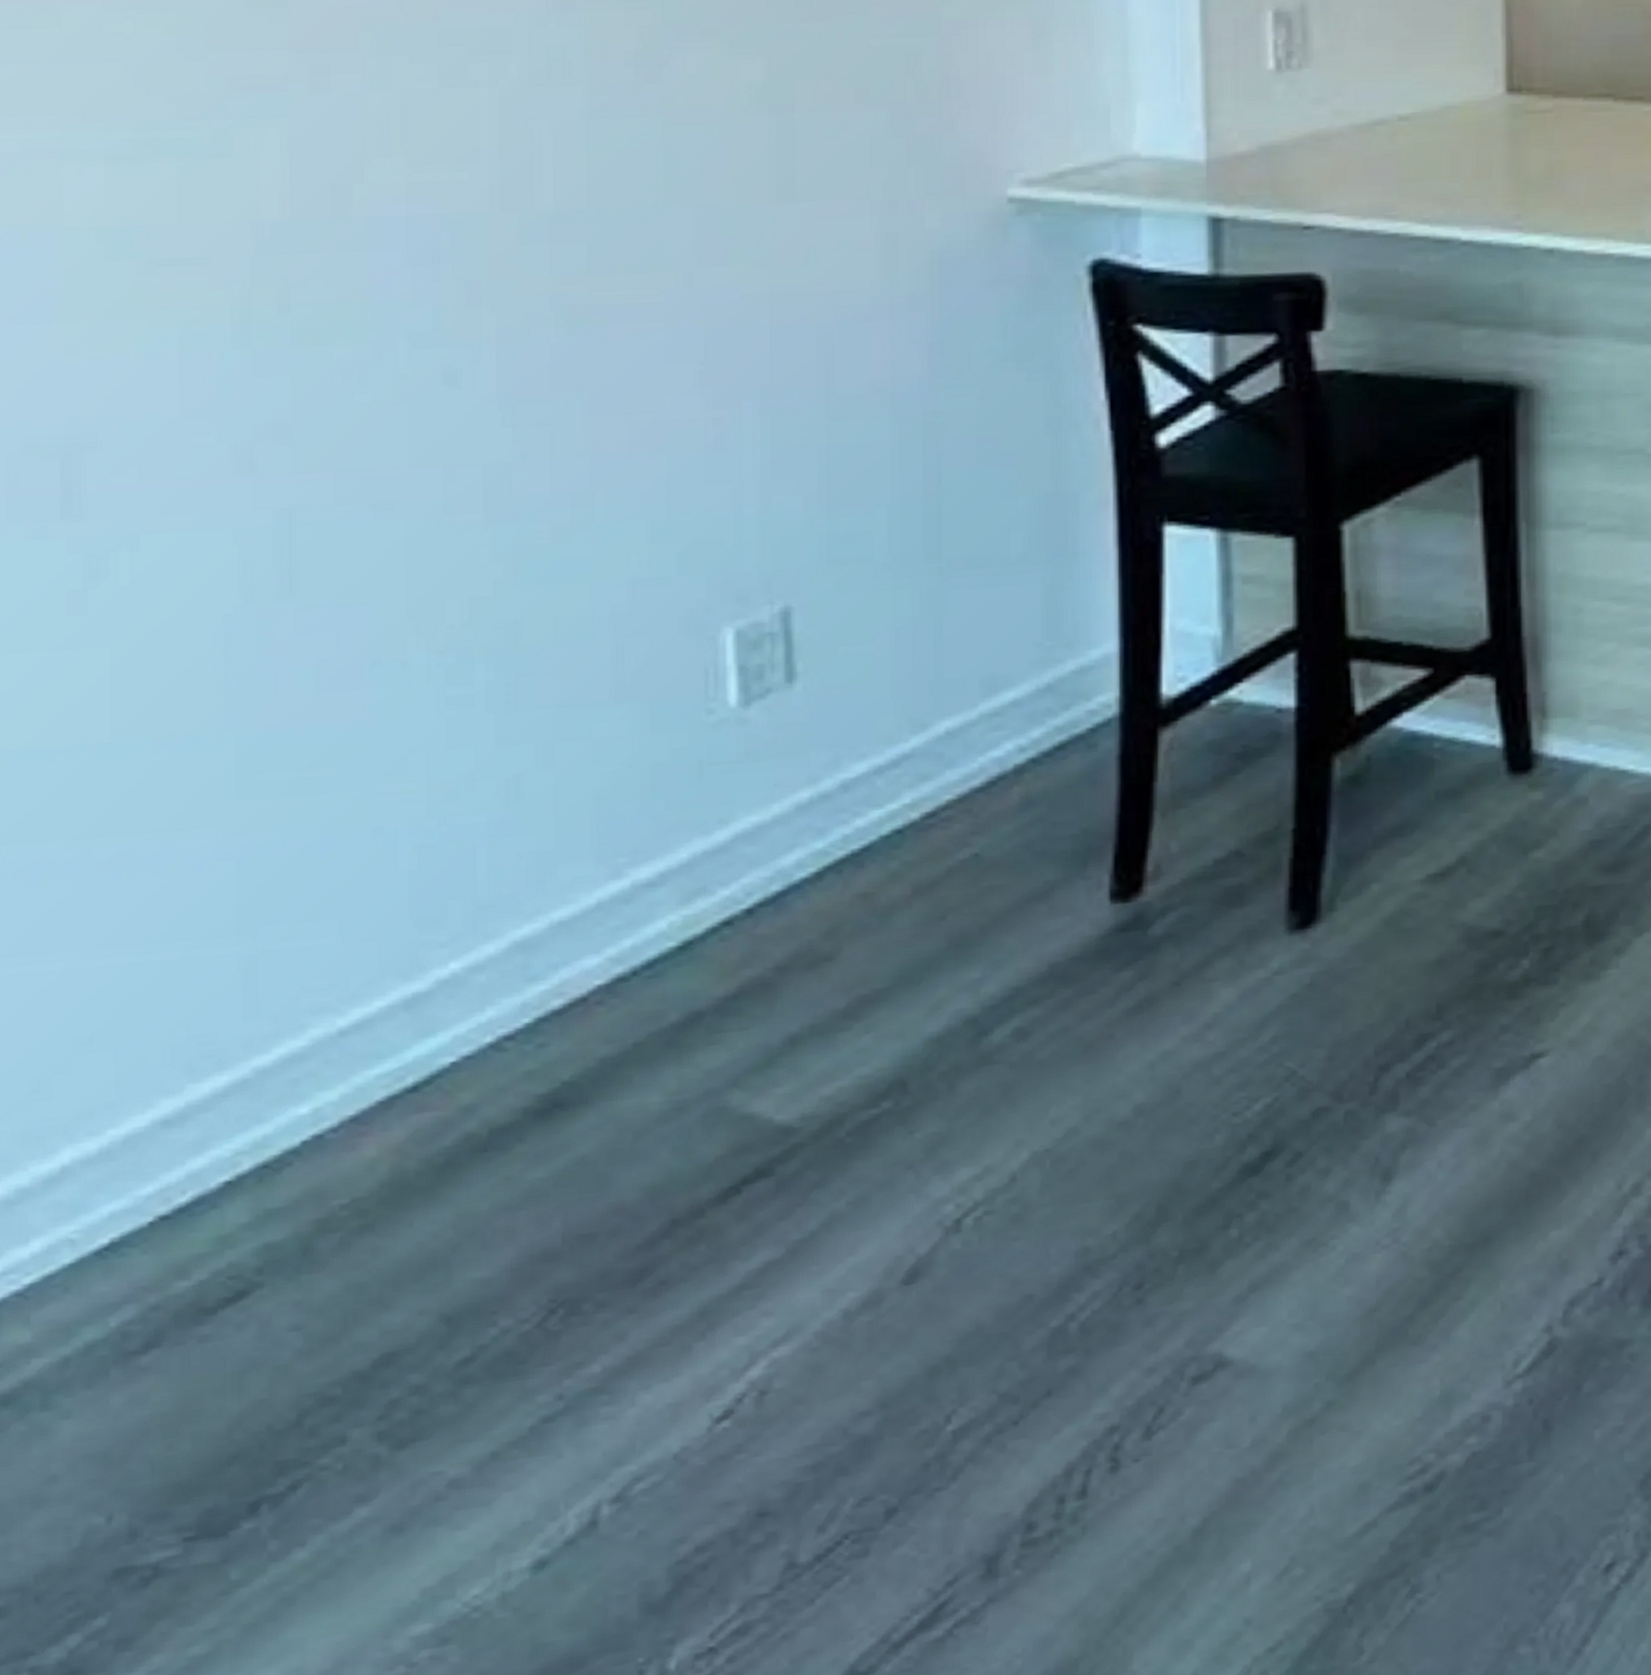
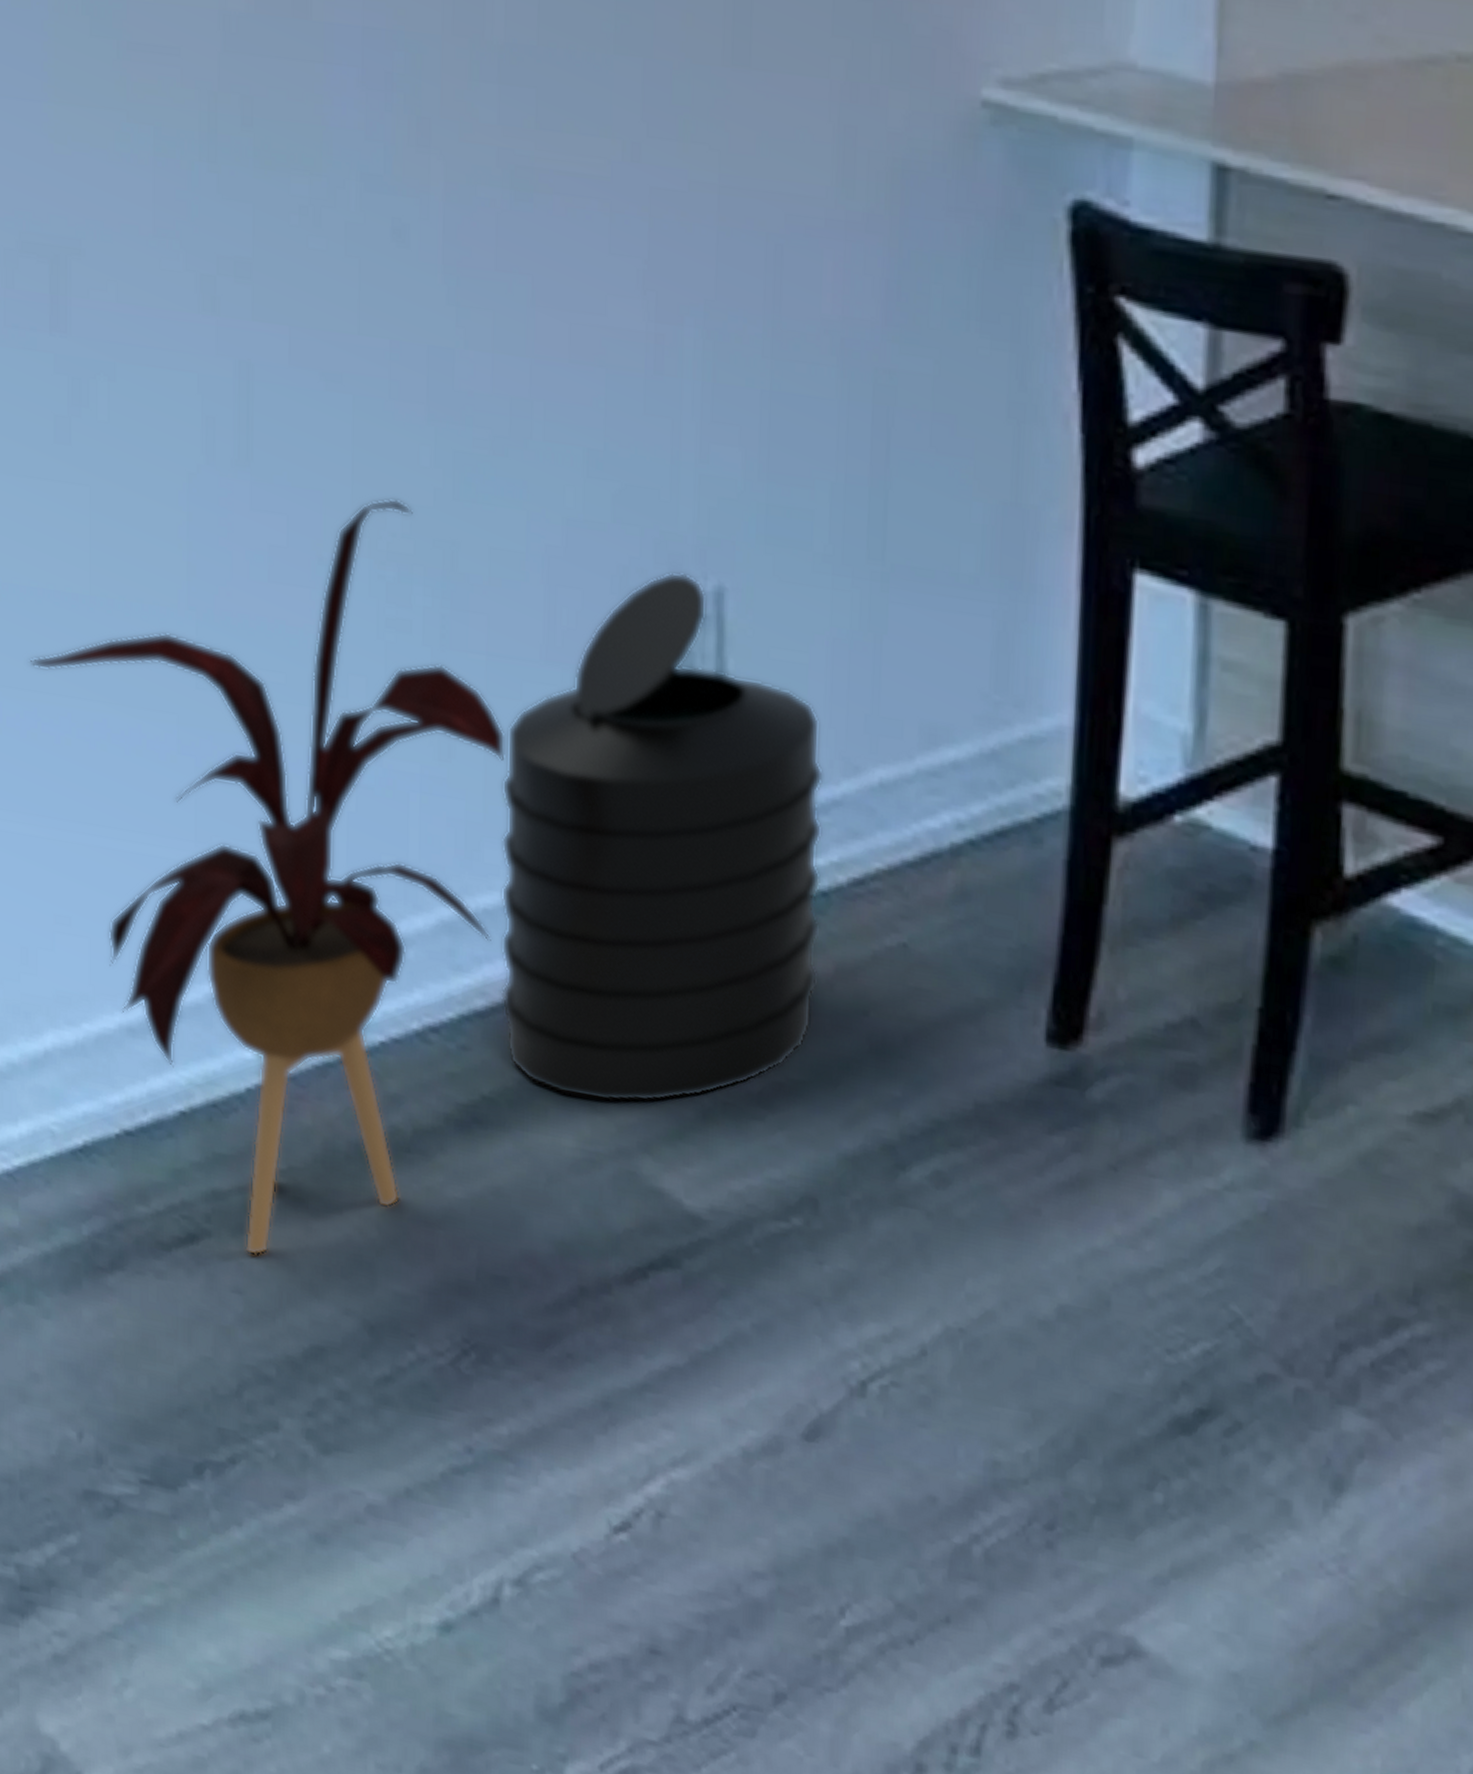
house plant: none [39,596,576,1292] -> present [29,498,506,1256]
trash can: none [574,603,897,1060] -> present [501,571,824,1103]

